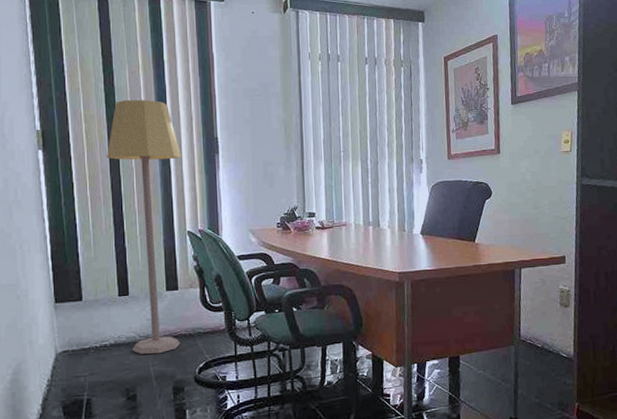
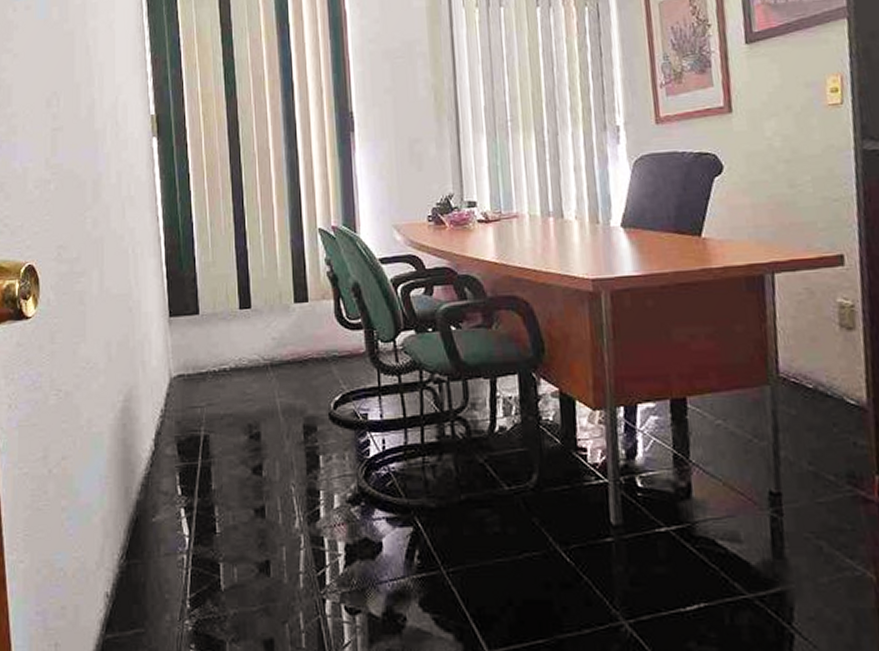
lamp: present [107,100,182,355] -> none [226,71,312,383]

